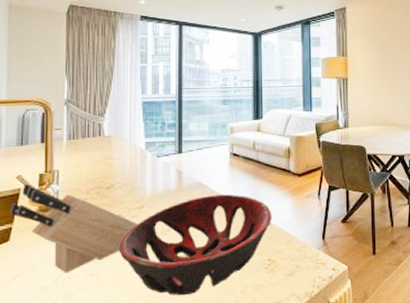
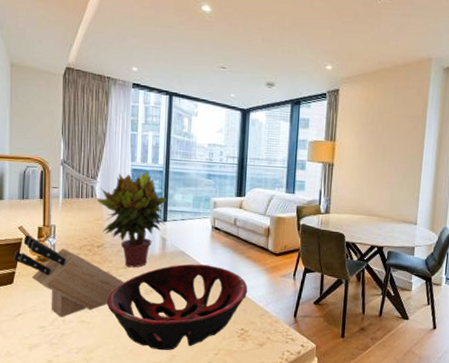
potted plant: none [106,102,182,207] -> present [98,170,168,268]

